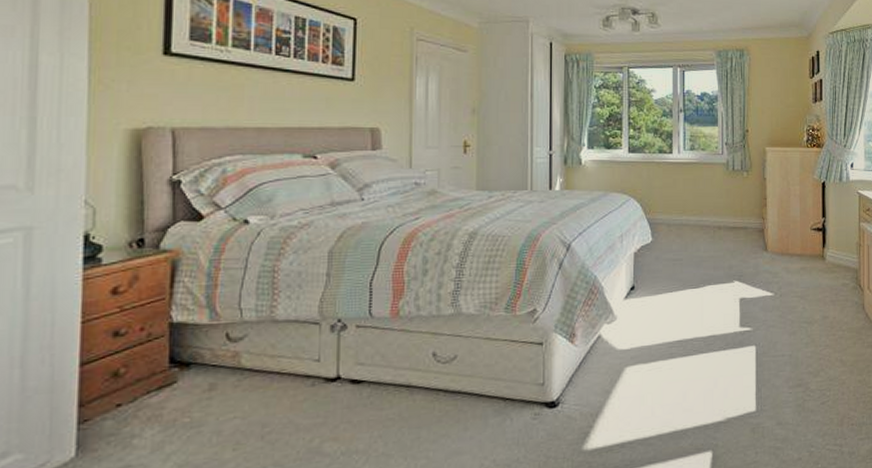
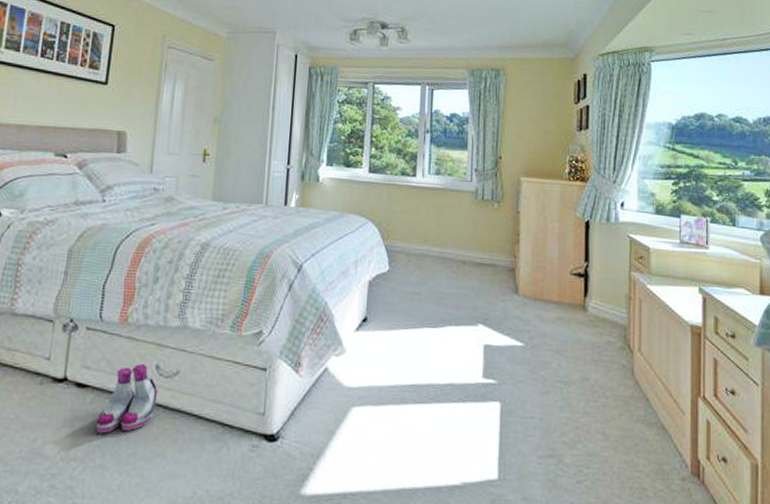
boots: none [376,352,437,425] -> present [96,363,158,434]

